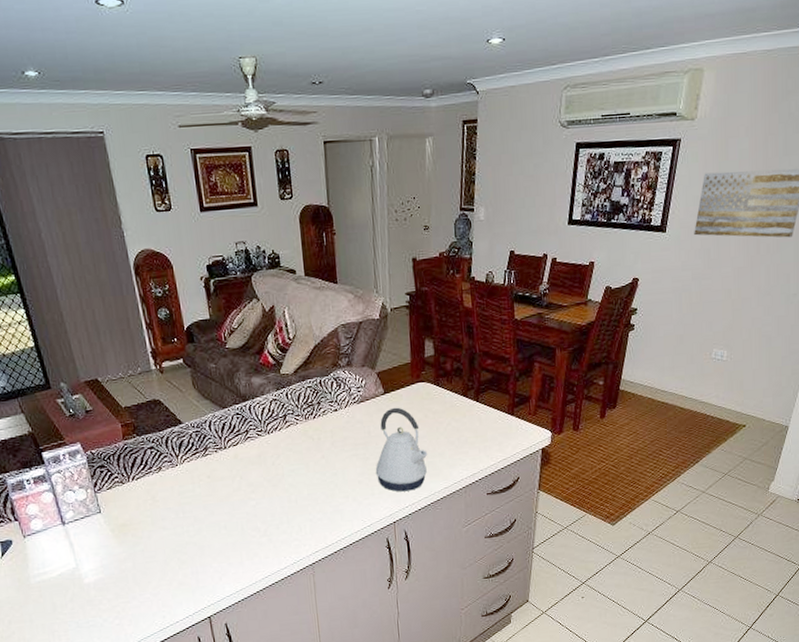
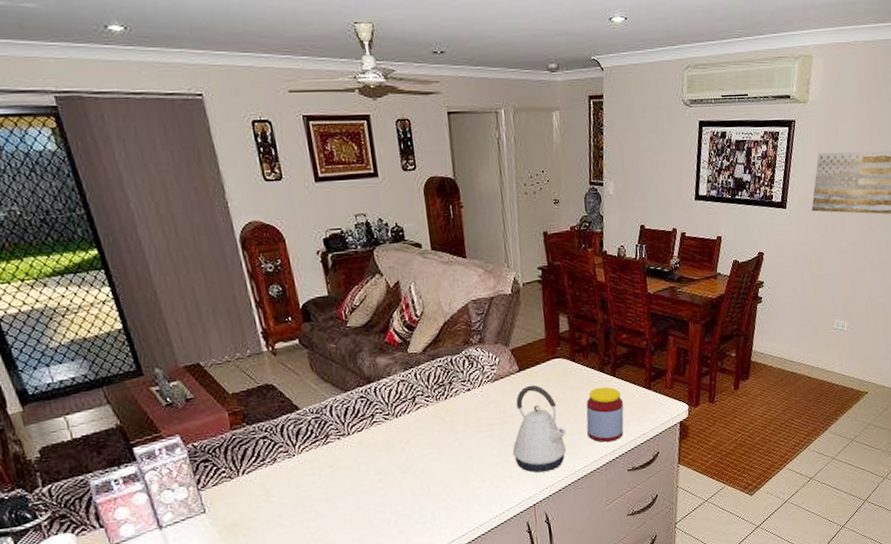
jar: none [448,411,486,466] -> present [586,386,624,443]

